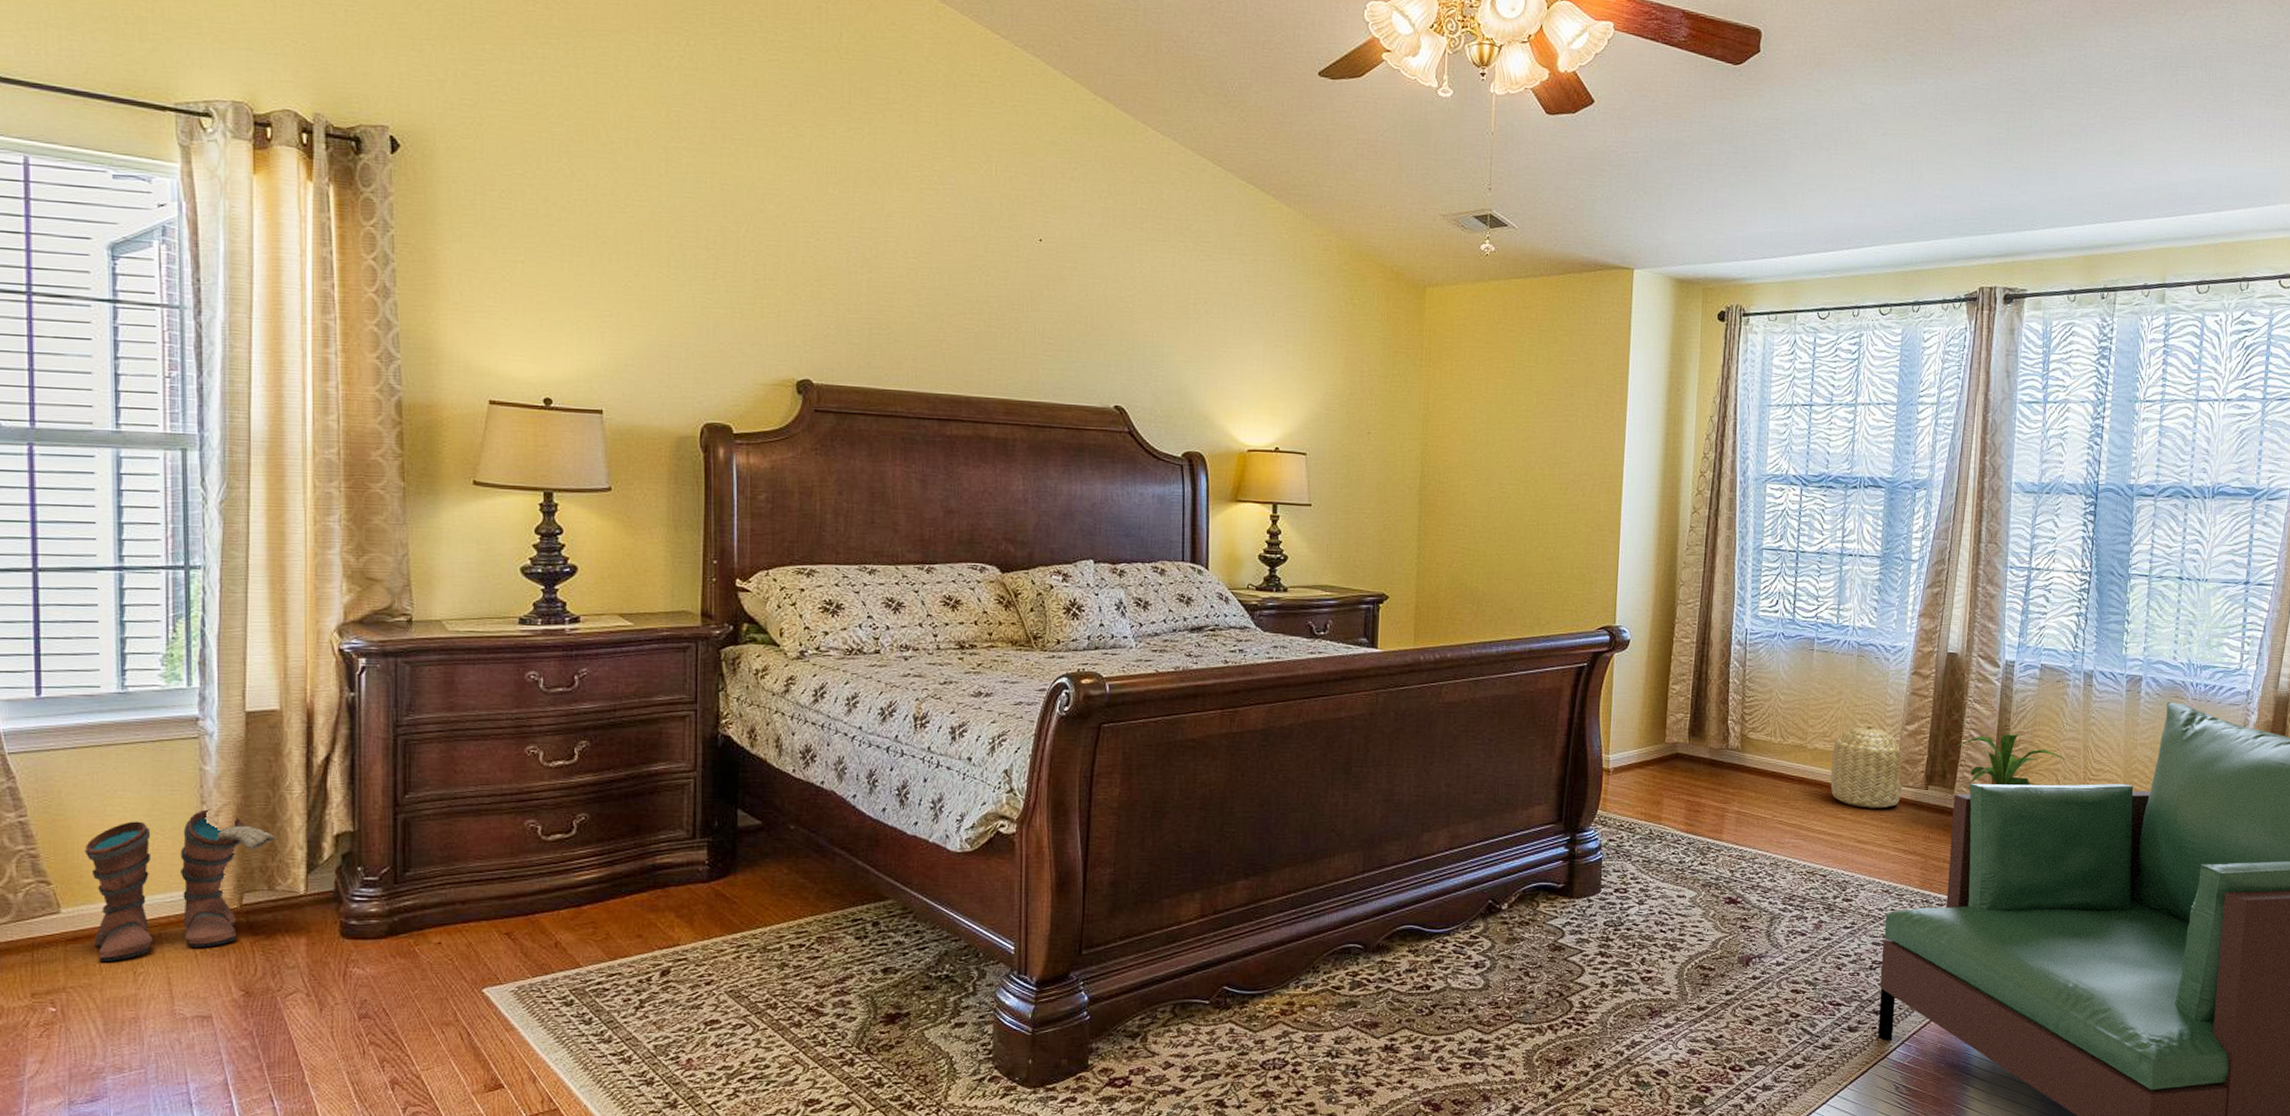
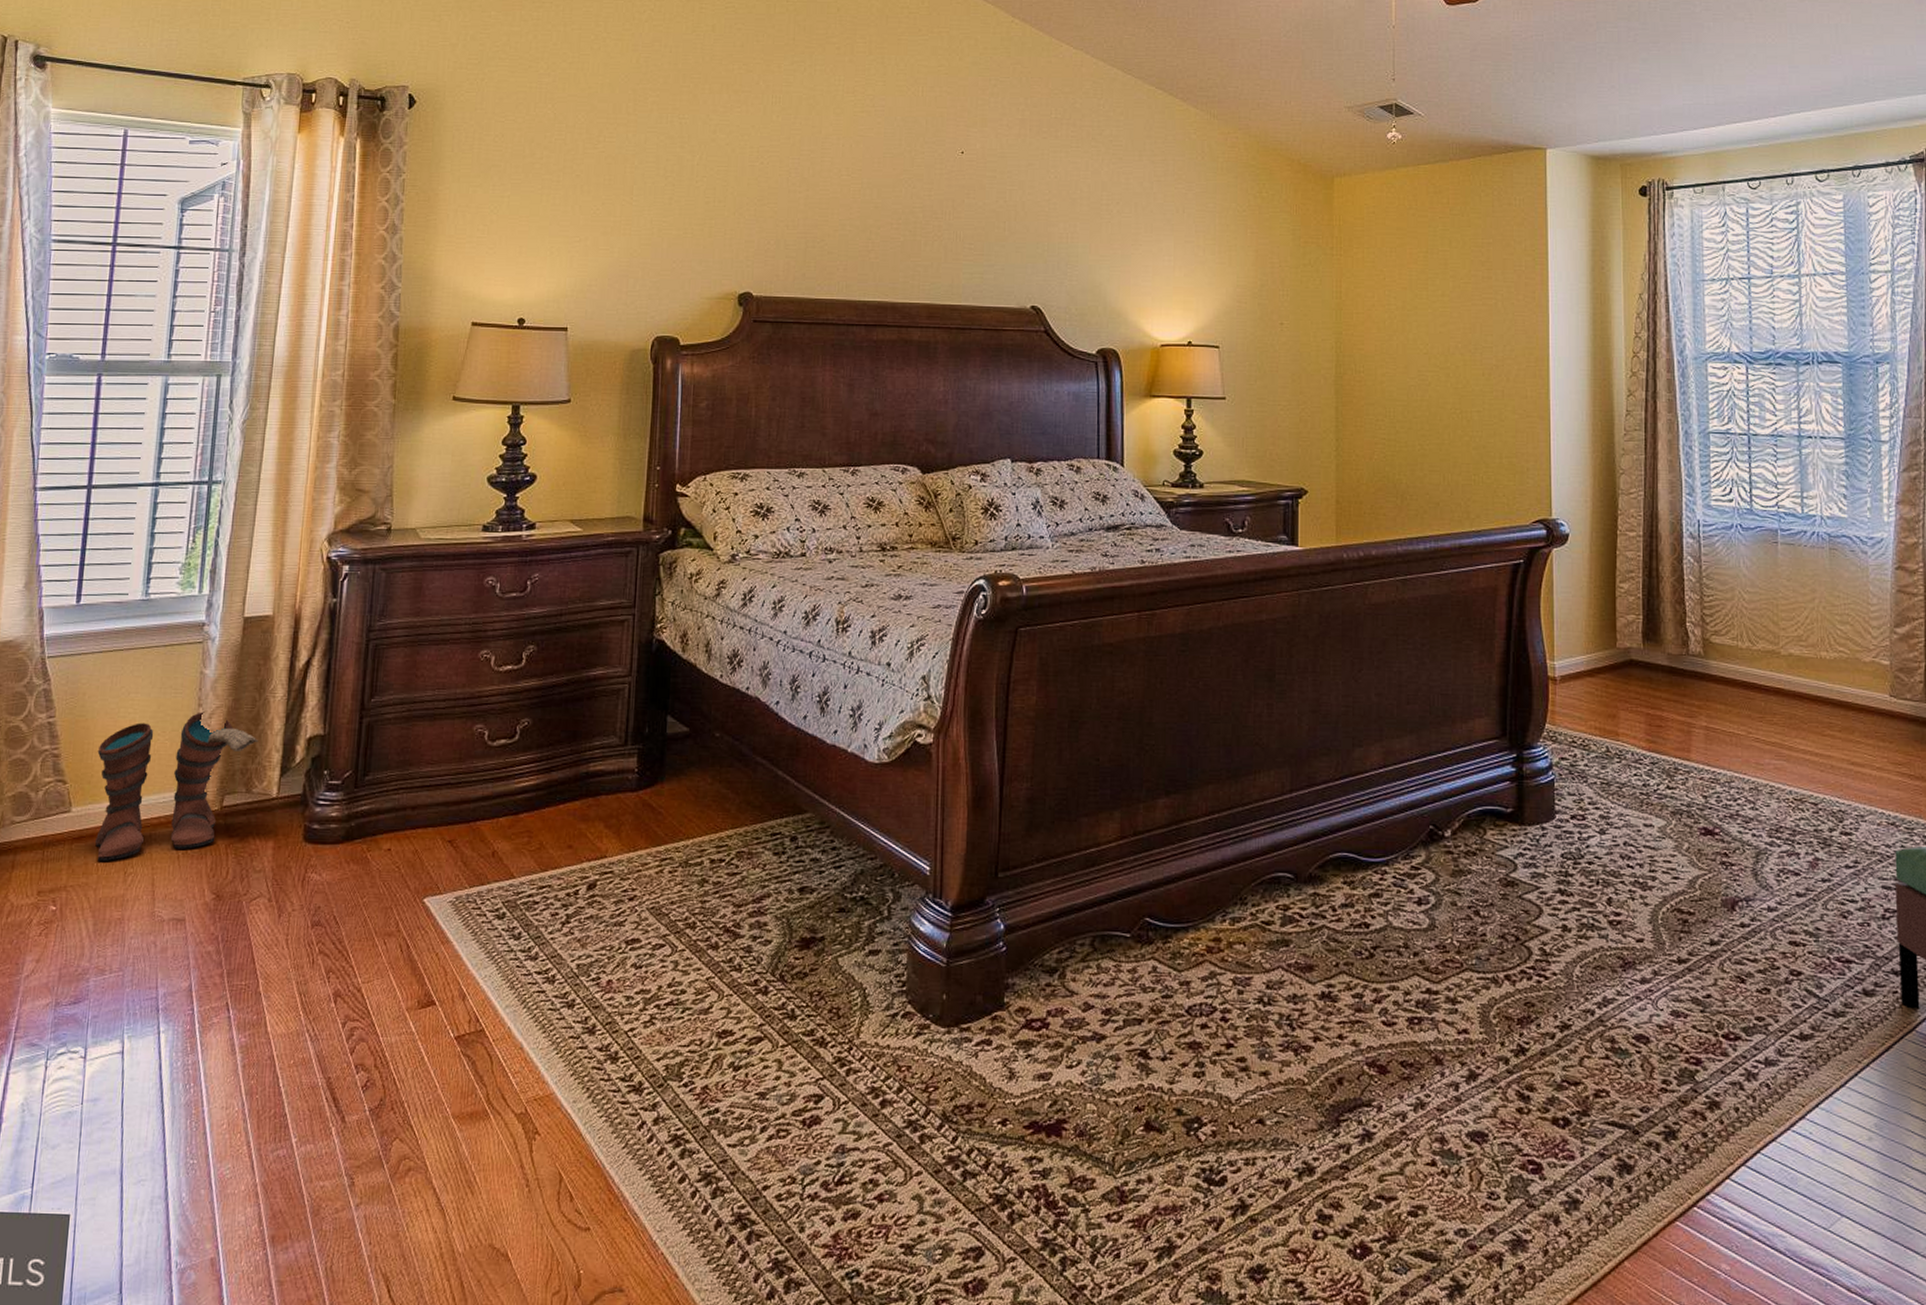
basket: present [1830,725,1903,809] -> none [1811,627,1899,725]

